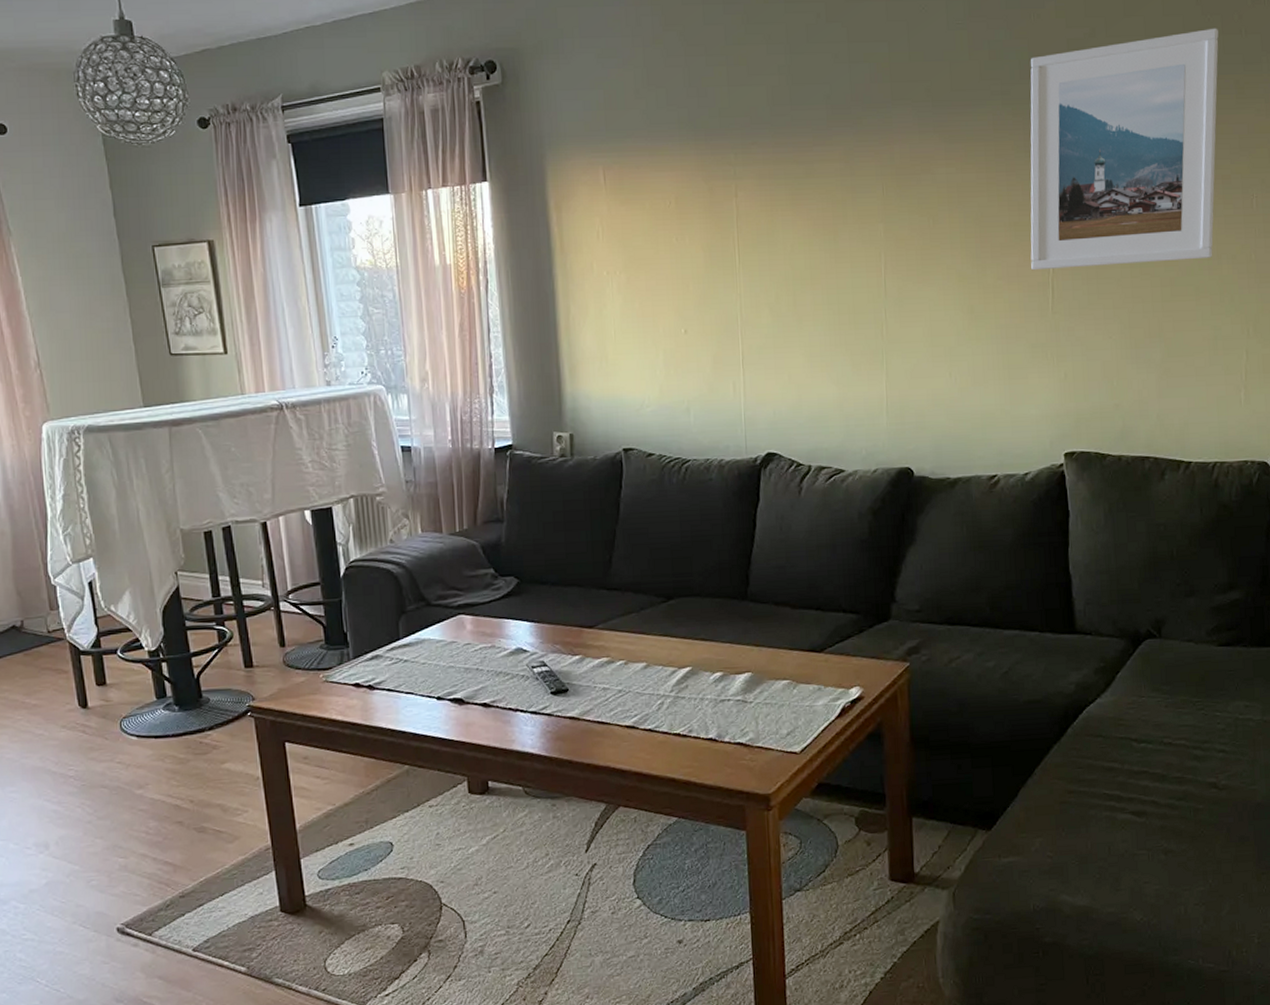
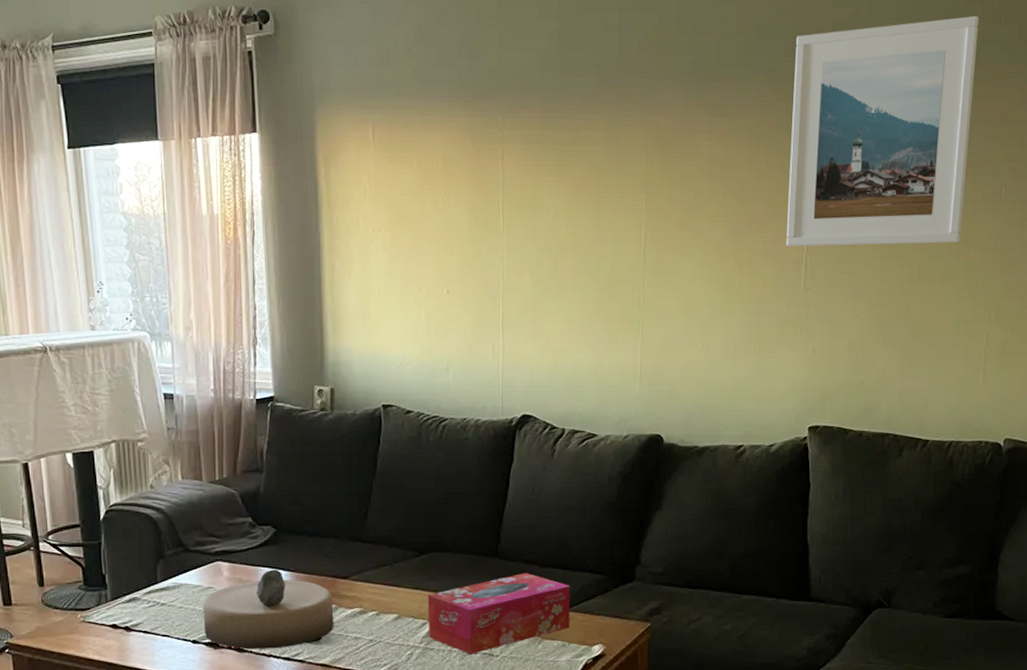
decorative bowl: none [446,620,582,705] -> present [203,569,334,650]
tissue box: none [677,614,825,702] -> present [428,572,571,654]

